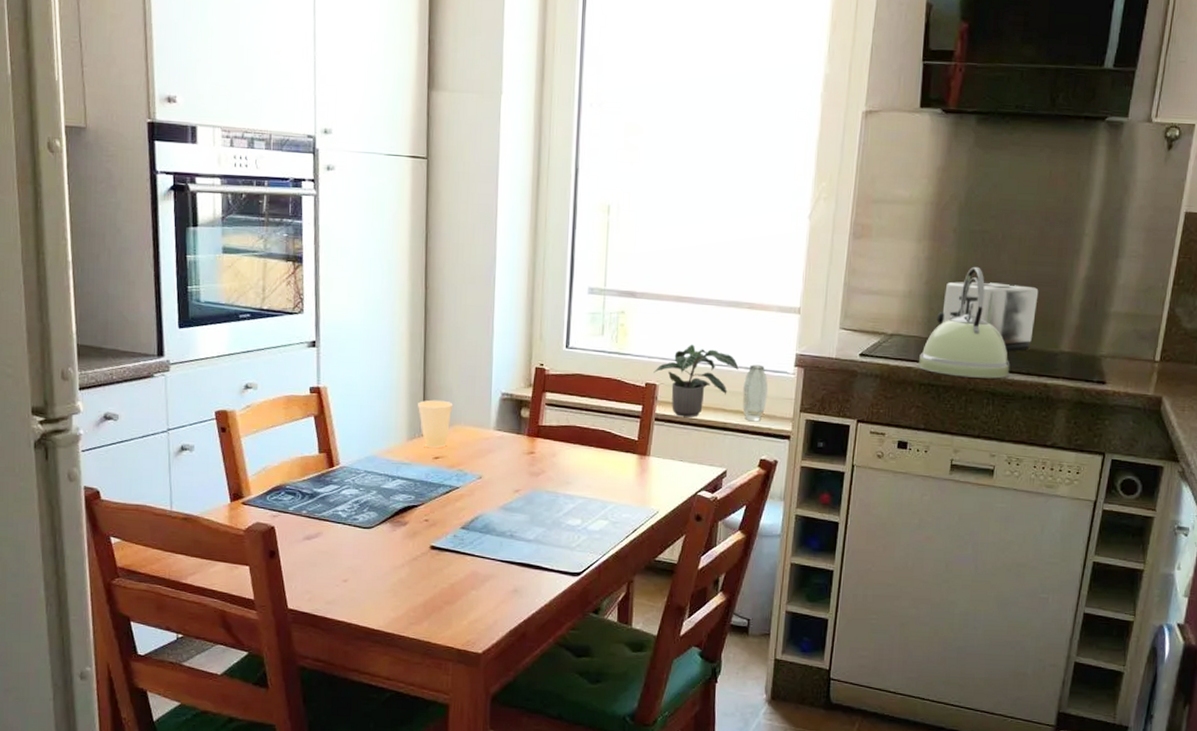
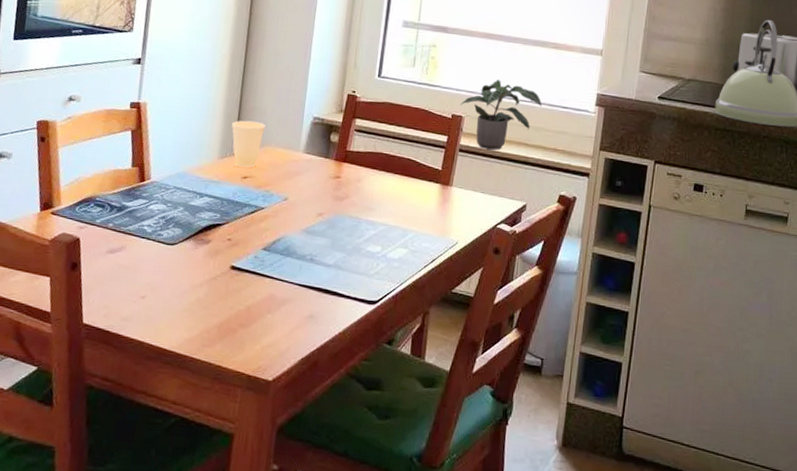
vase: present [742,364,768,422] -> none [544,101,570,158]

